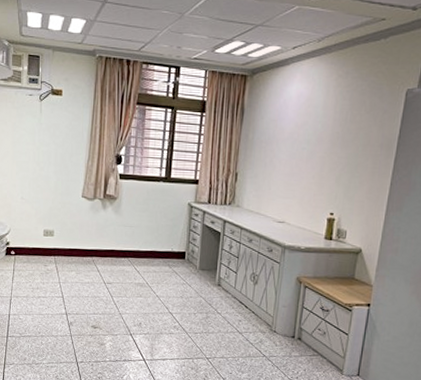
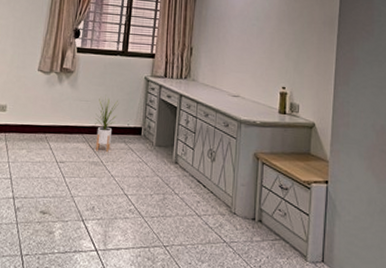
house plant: none [139,223,163,274] -> present [95,98,119,152]

